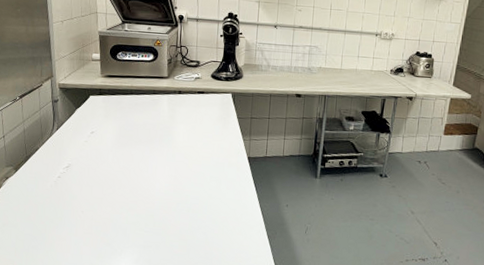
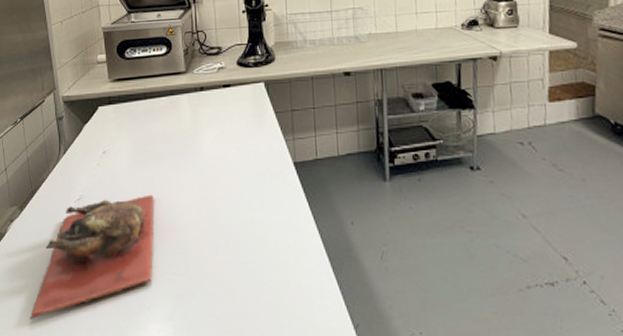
cutting board: none [18,169,132,256] -> present [29,194,155,321]

